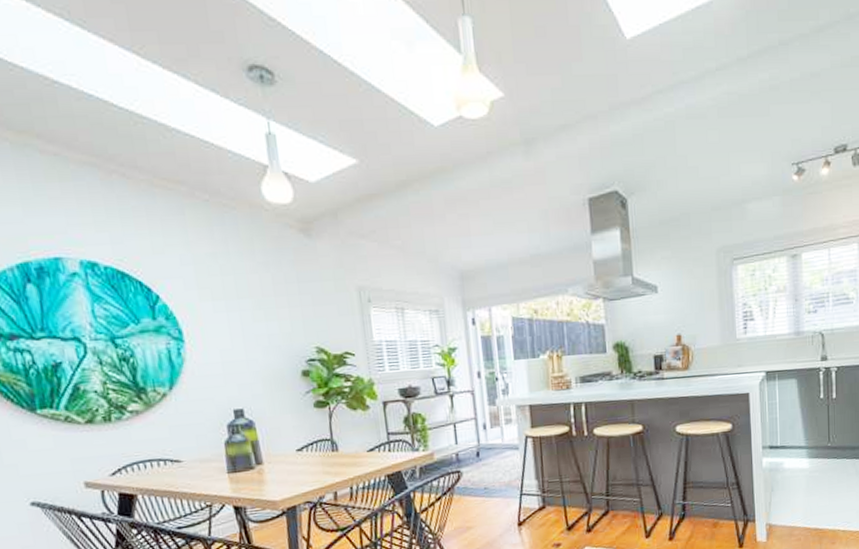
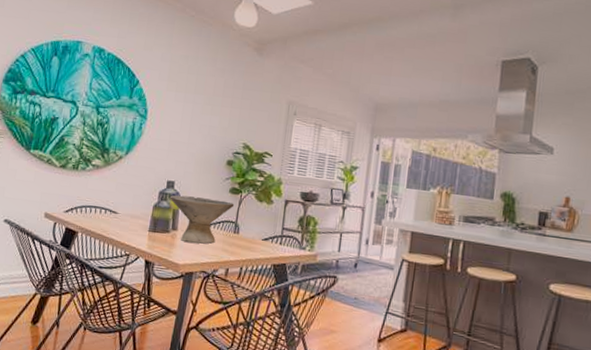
bowl: none [242,418,325,475] -> present [169,195,235,244]

